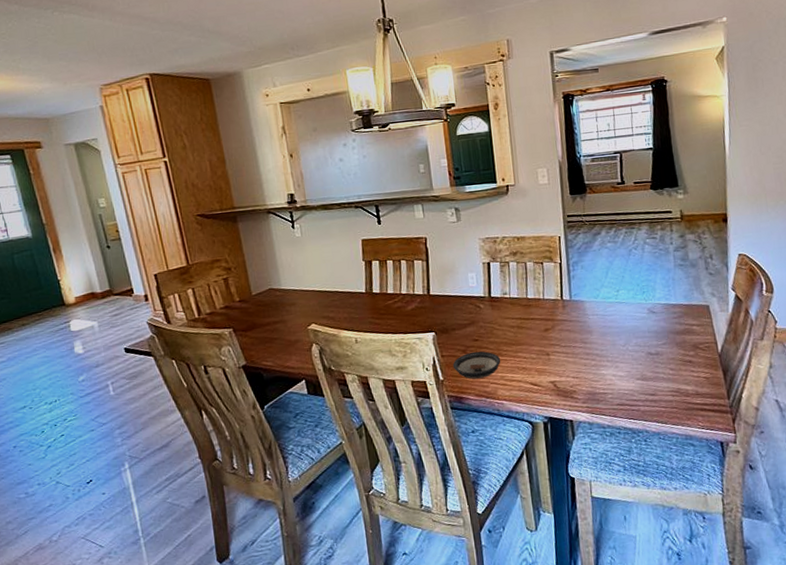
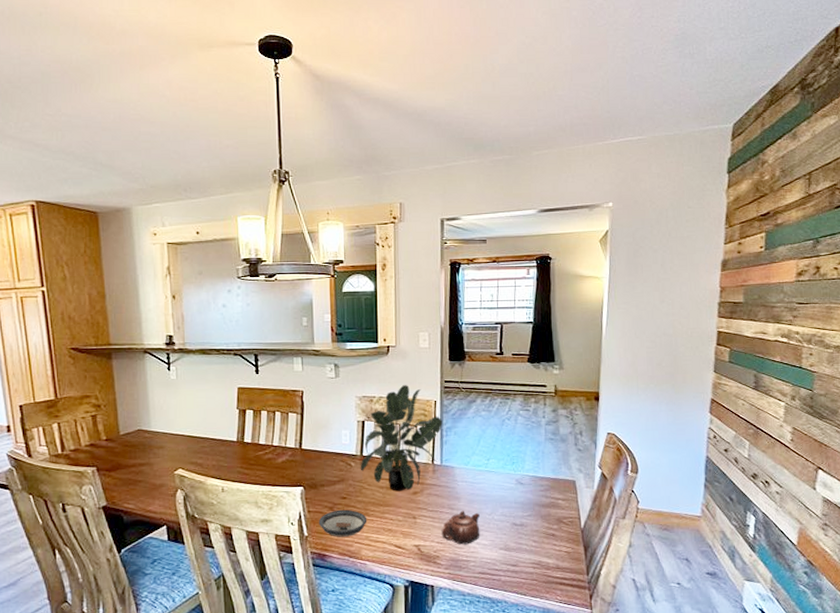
potted plant: none [489,223,569,330] -> present [360,385,443,492]
teapot: none [576,343,616,378] -> present [441,510,481,545]

